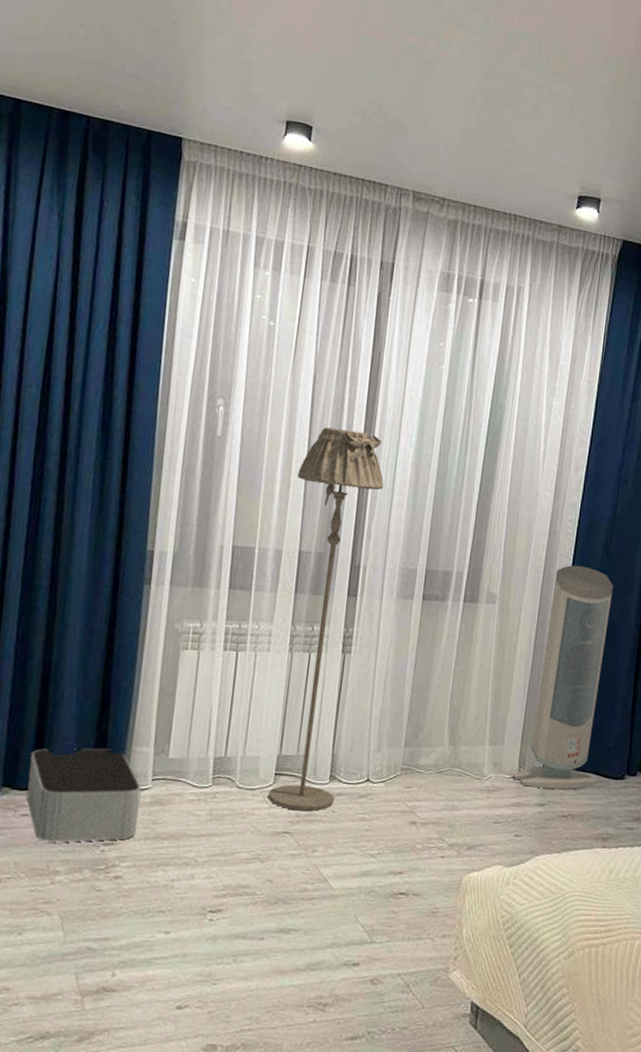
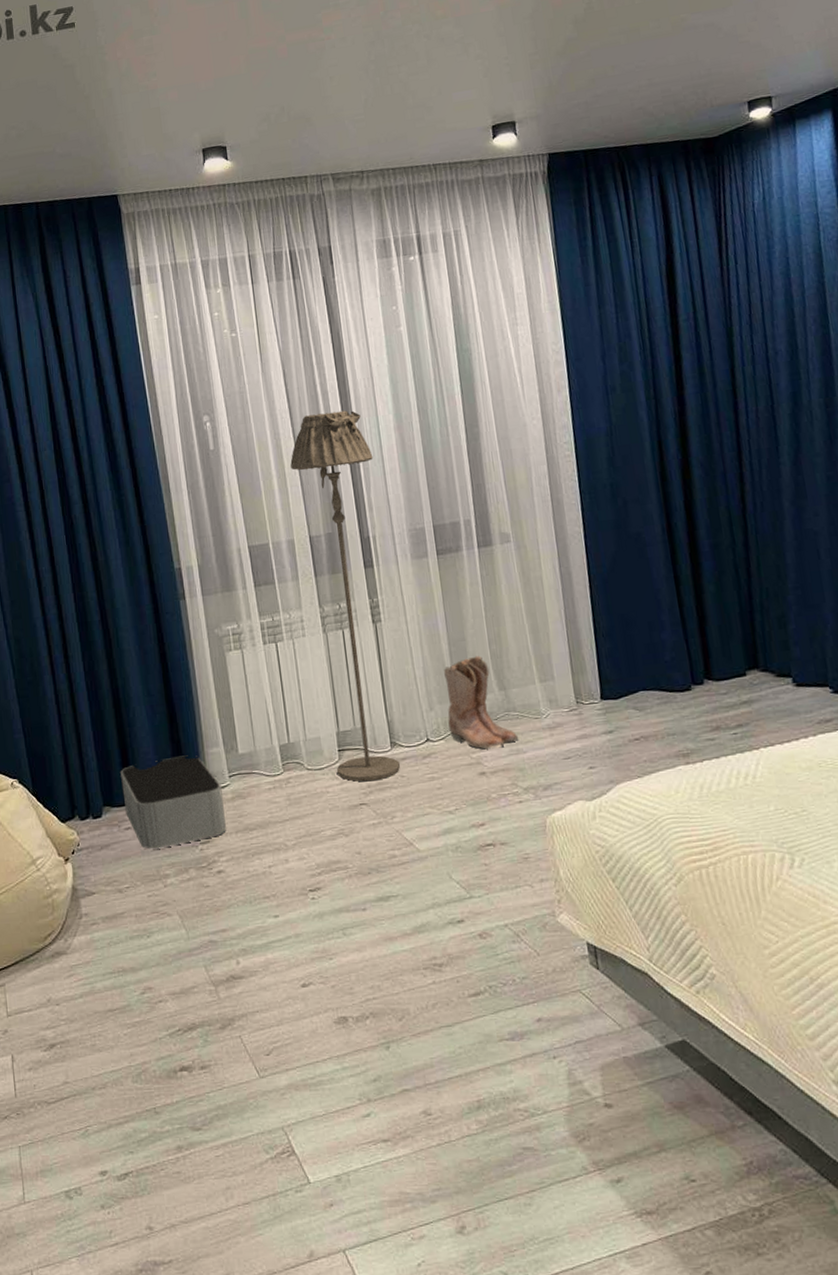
boots: none [391,707,457,800] -> present [444,655,519,750]
air purifier: present [512,565,614,790] -> none [564,484,664,717]

